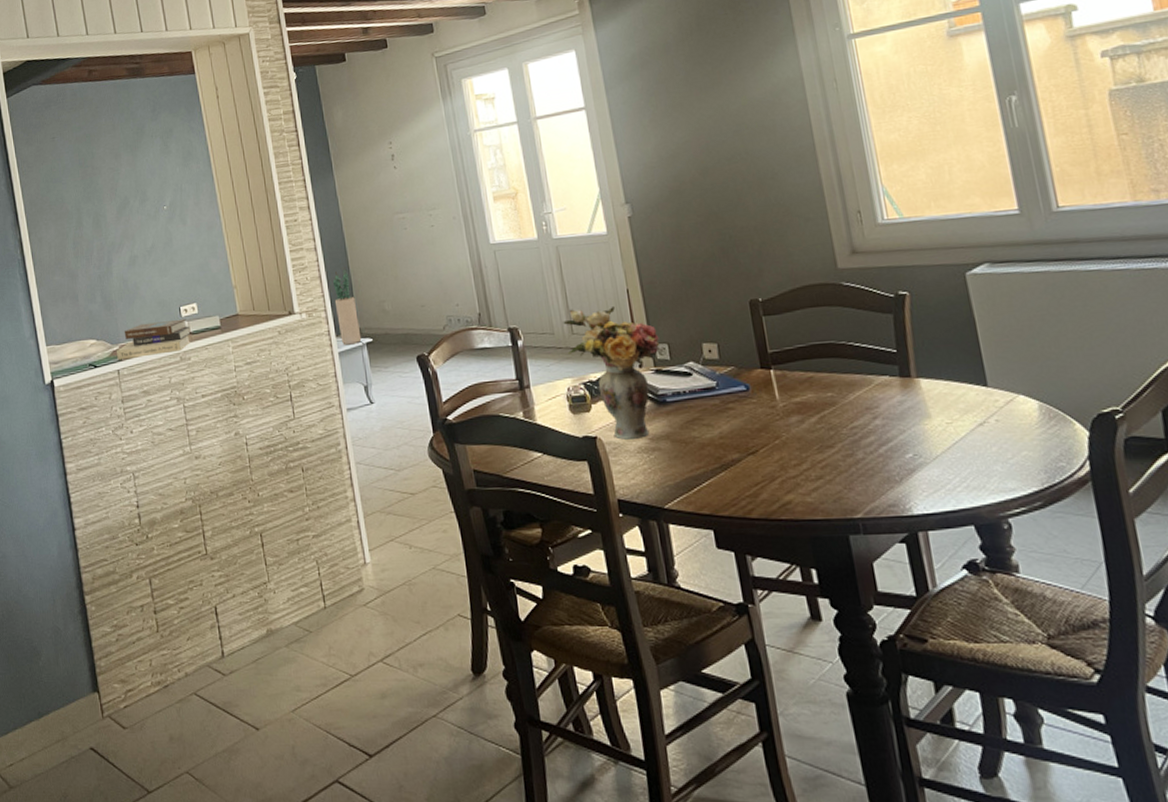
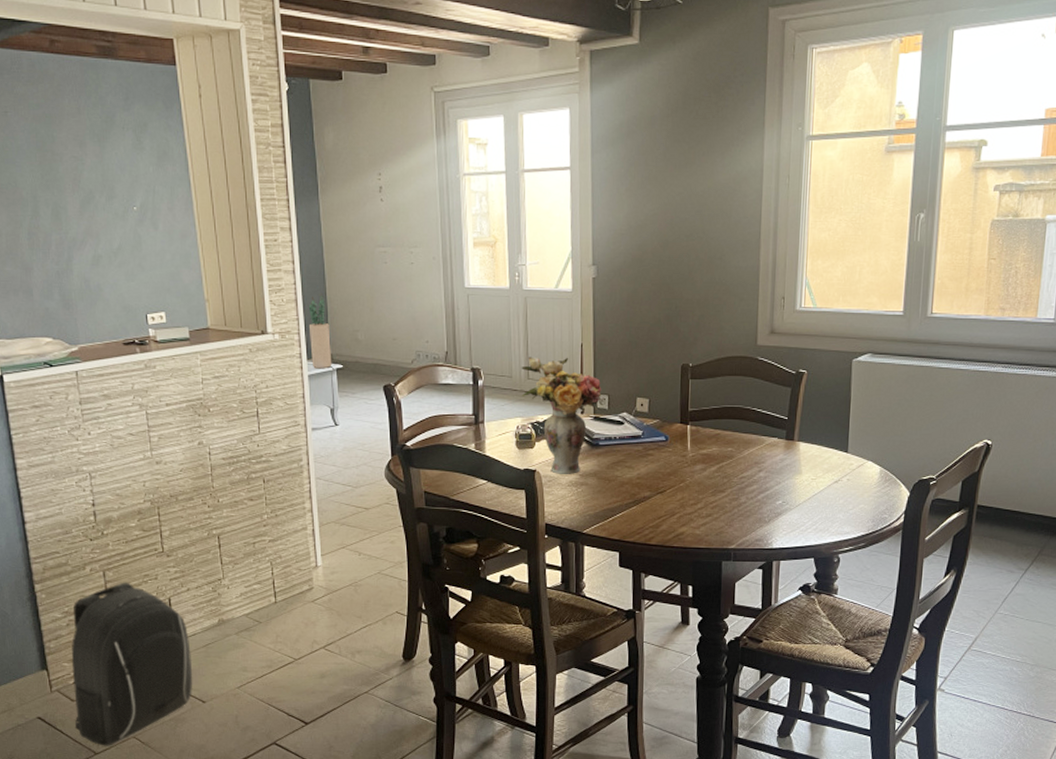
books: present [117,318,191,361] -> none [75,326,157,362]
backpack: none [121,589,245,783] -> present [71,582,193,746]

